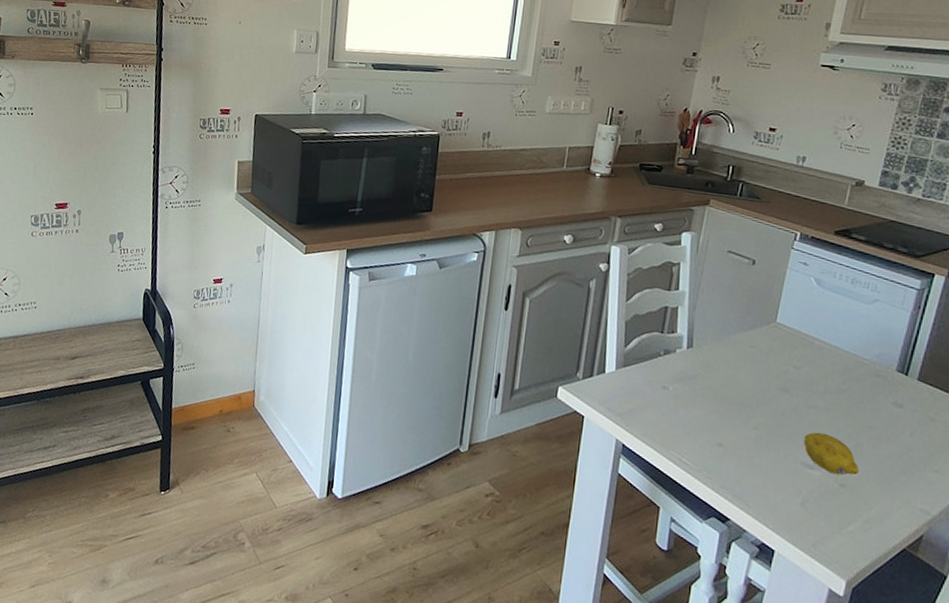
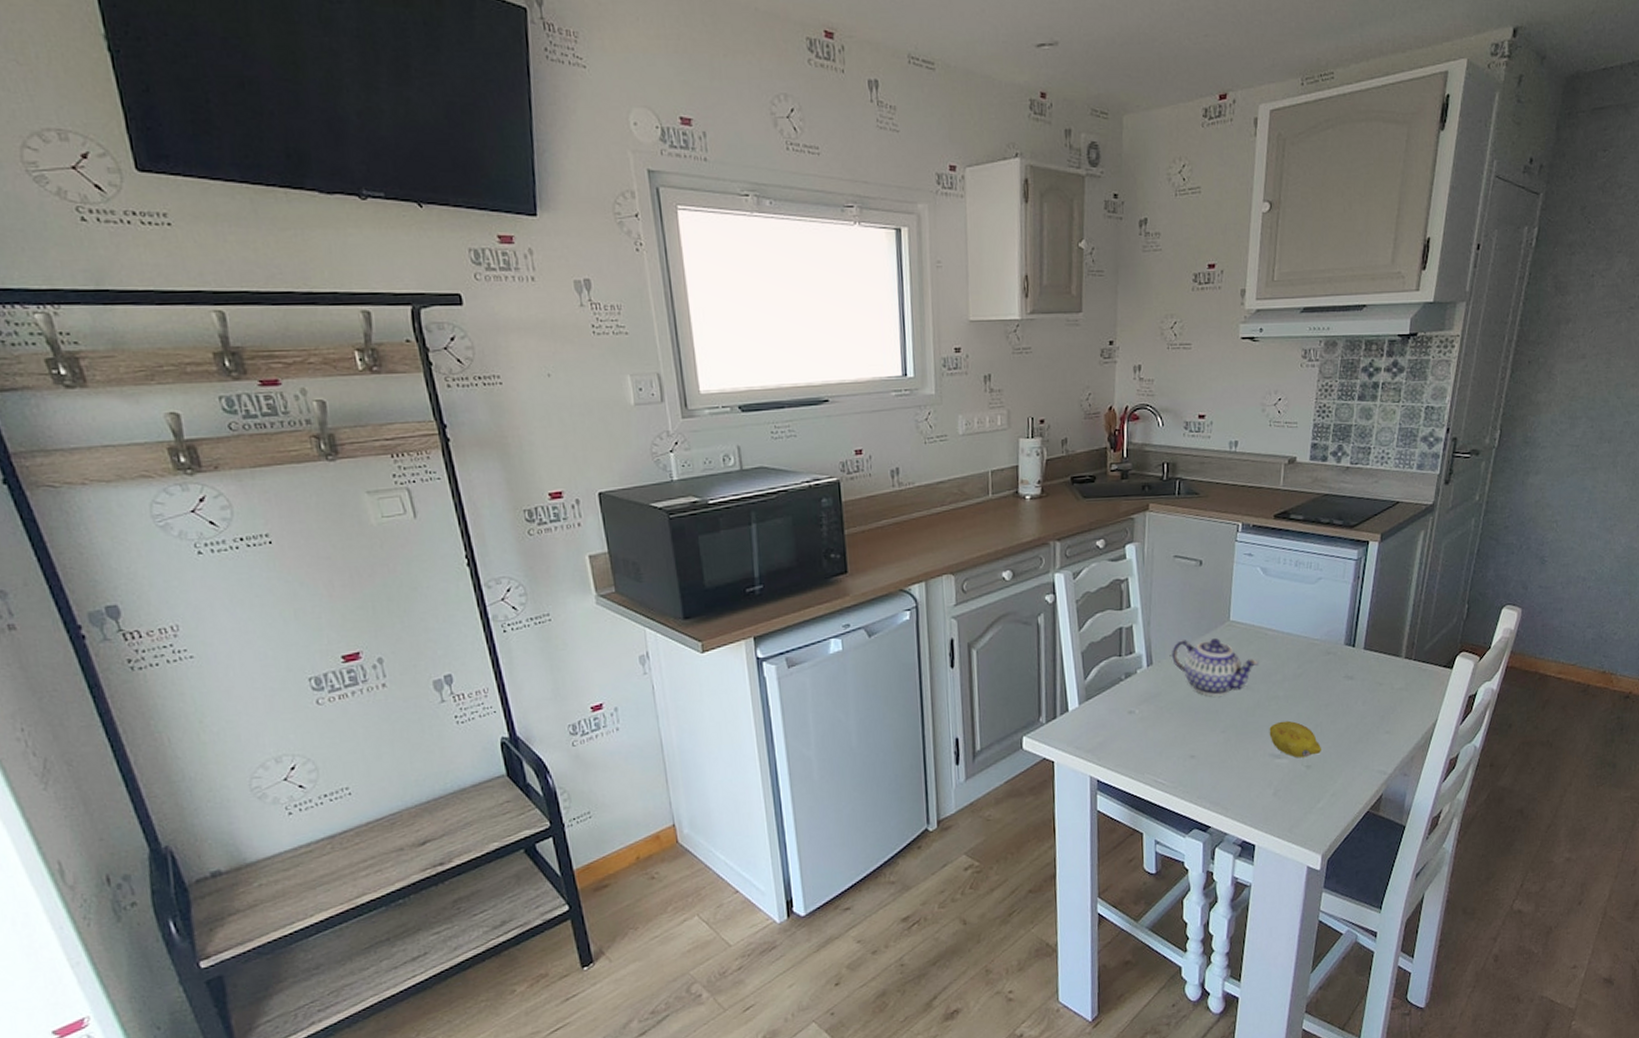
teapot: none [712,330,801,393] -> present [1171,637,1259,697]

